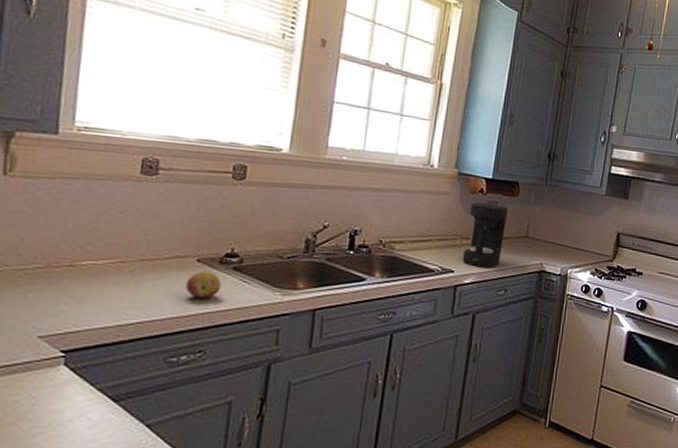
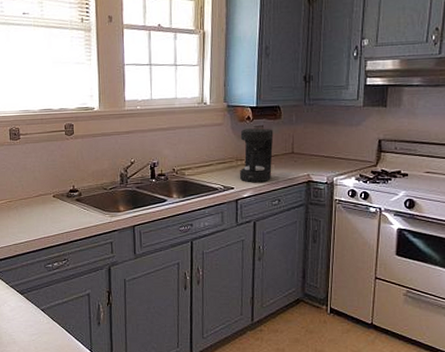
fruit: present [186,271,221,299] -> none [49,203,70,223]

